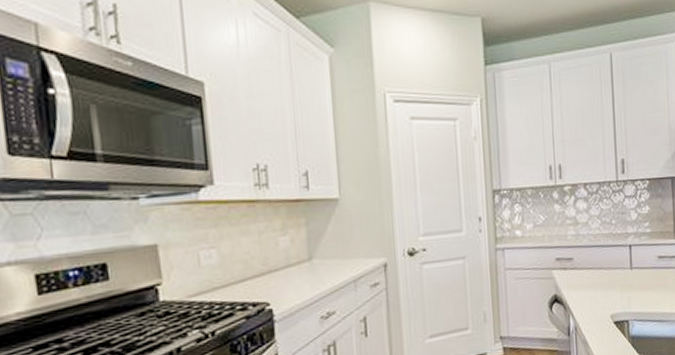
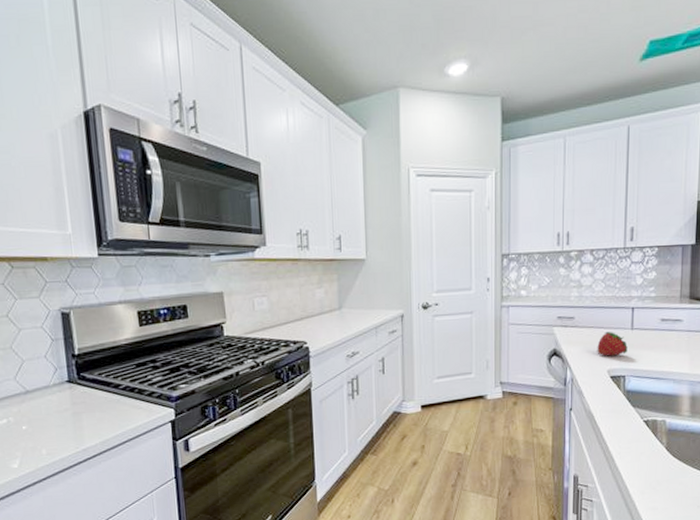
fruit: none [598,272,629,300] -> present [597,332,628,356]

